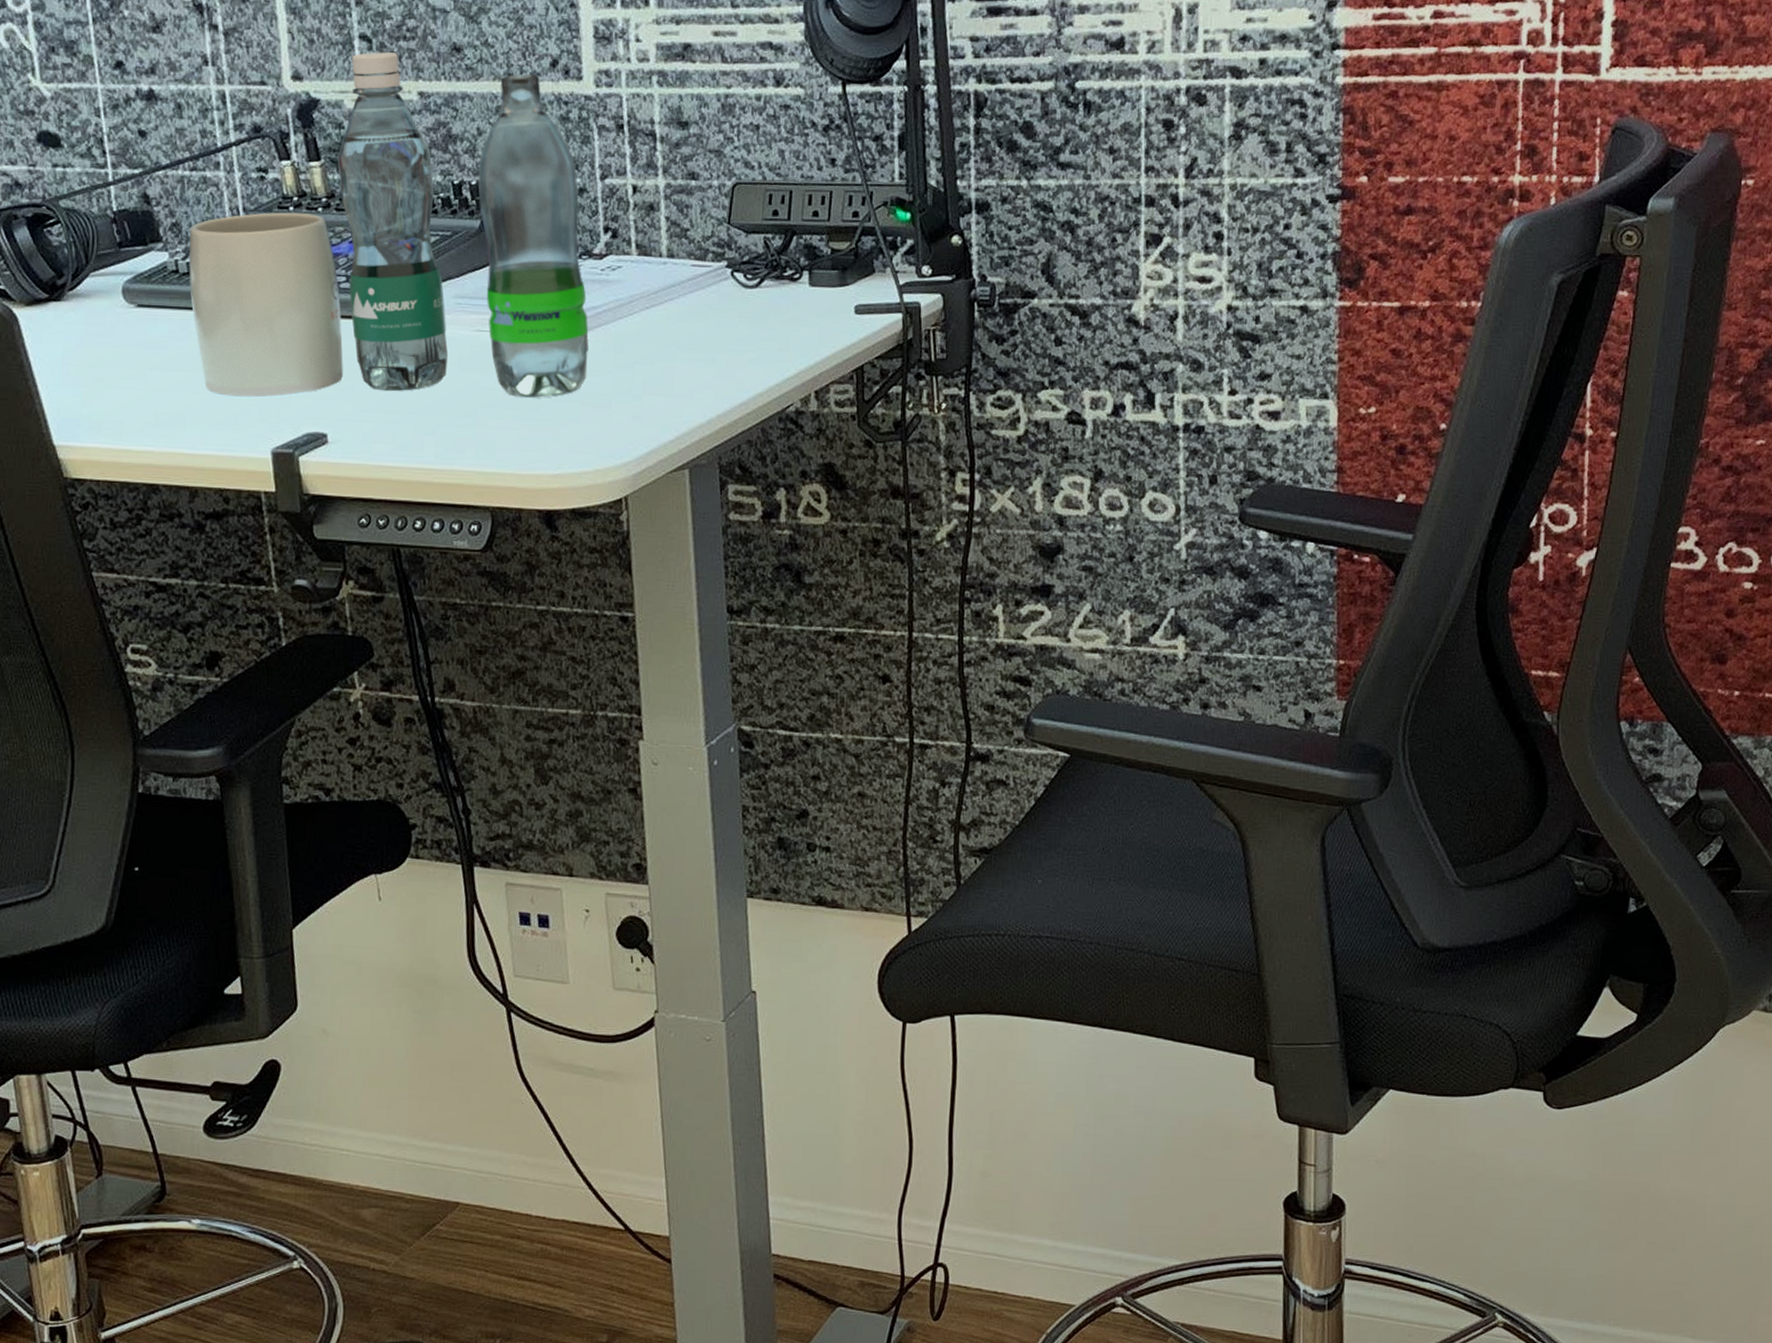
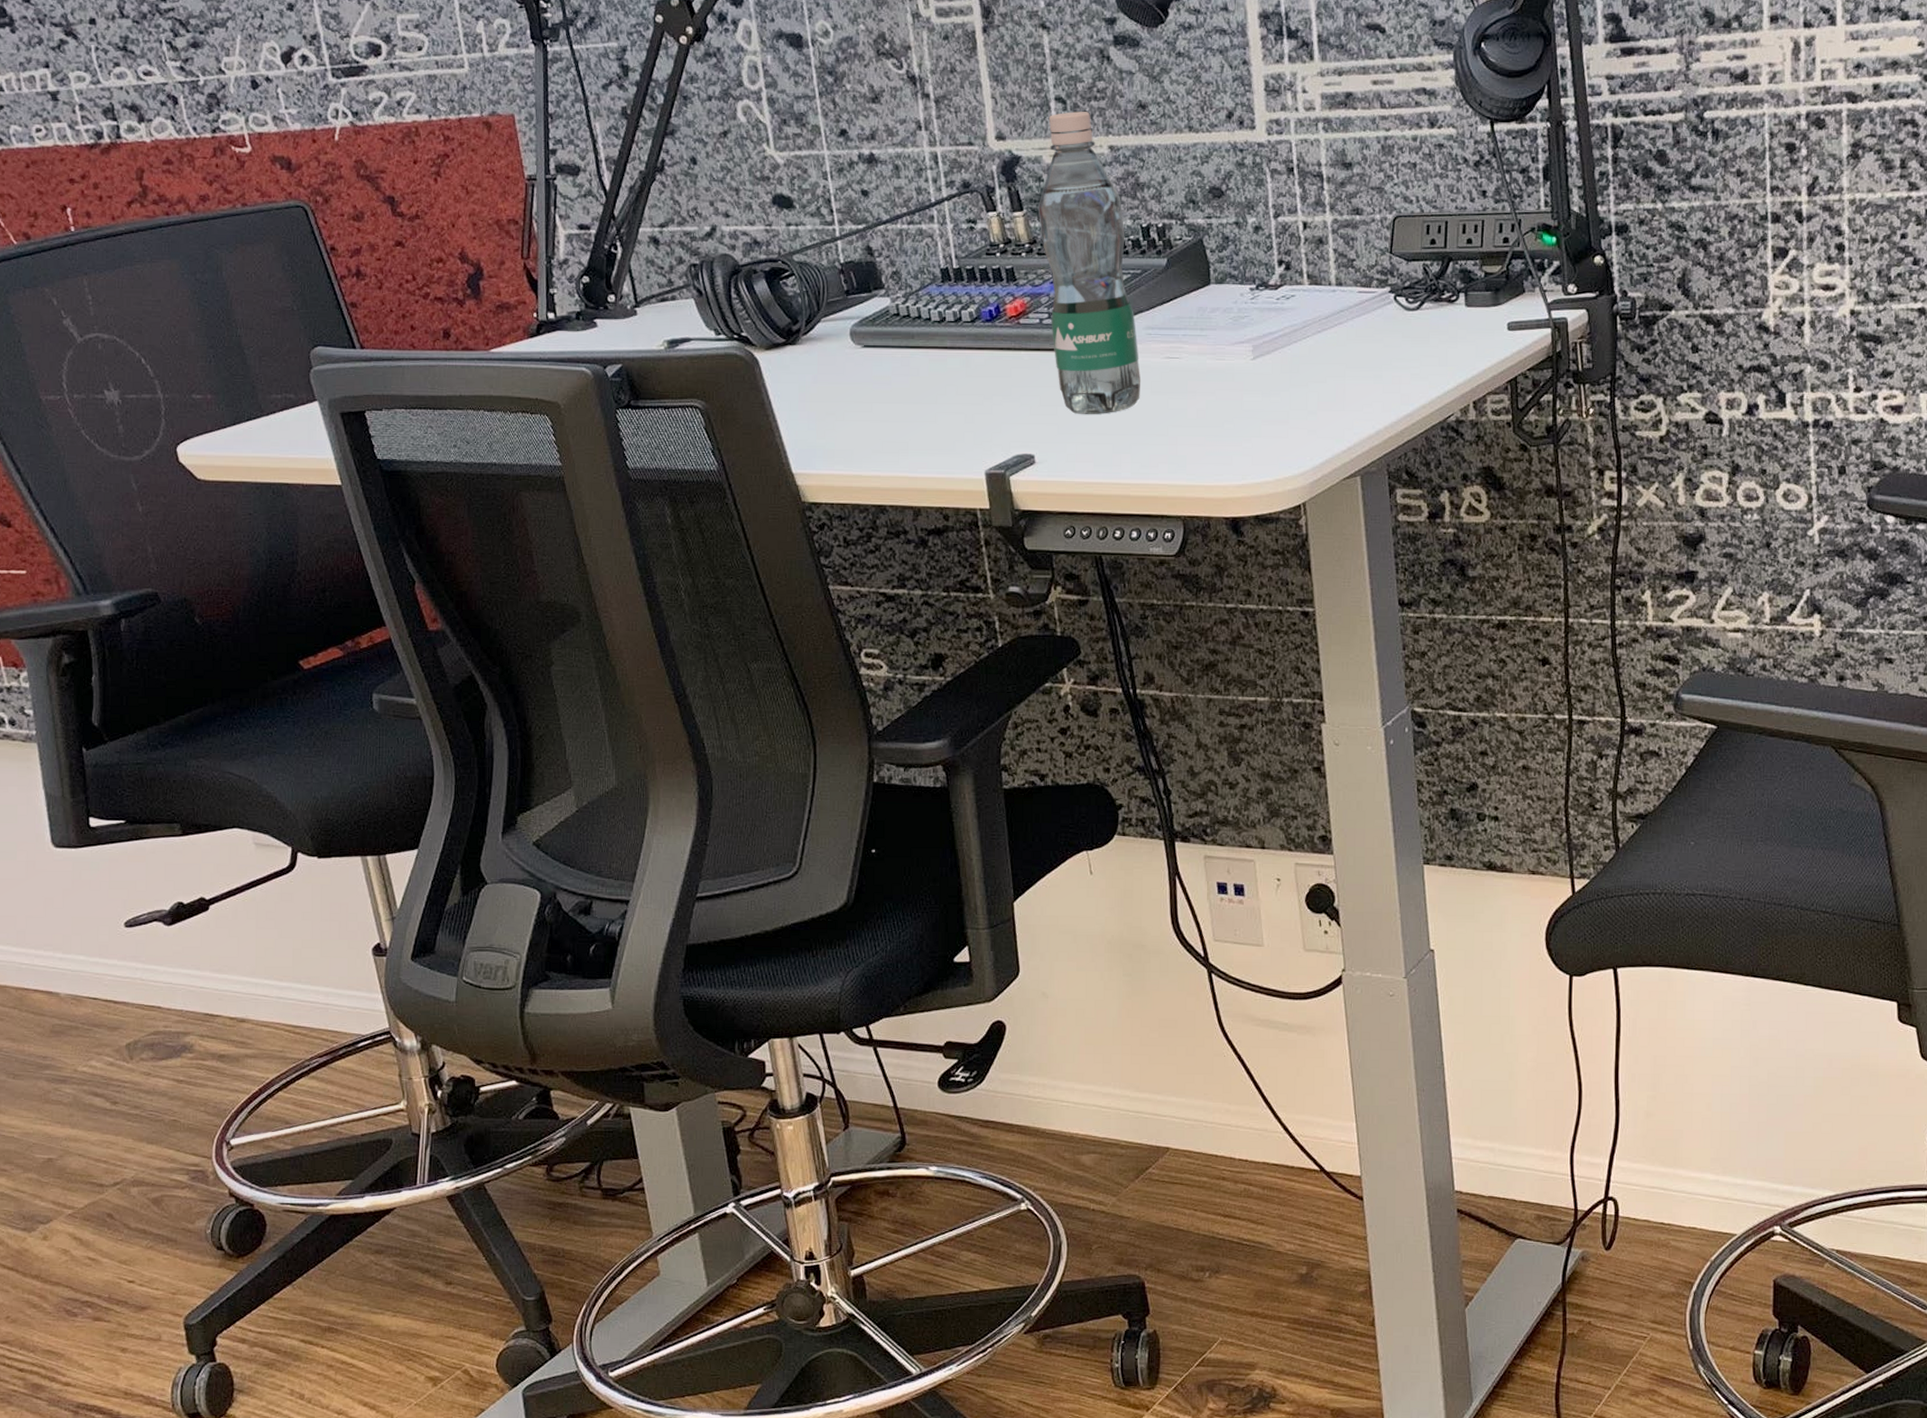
mug: present [189,212,343,398] -> none [908,258,1047,425]
bottle: present [477,74,589,398] -> none [1164,126,1267,416]

